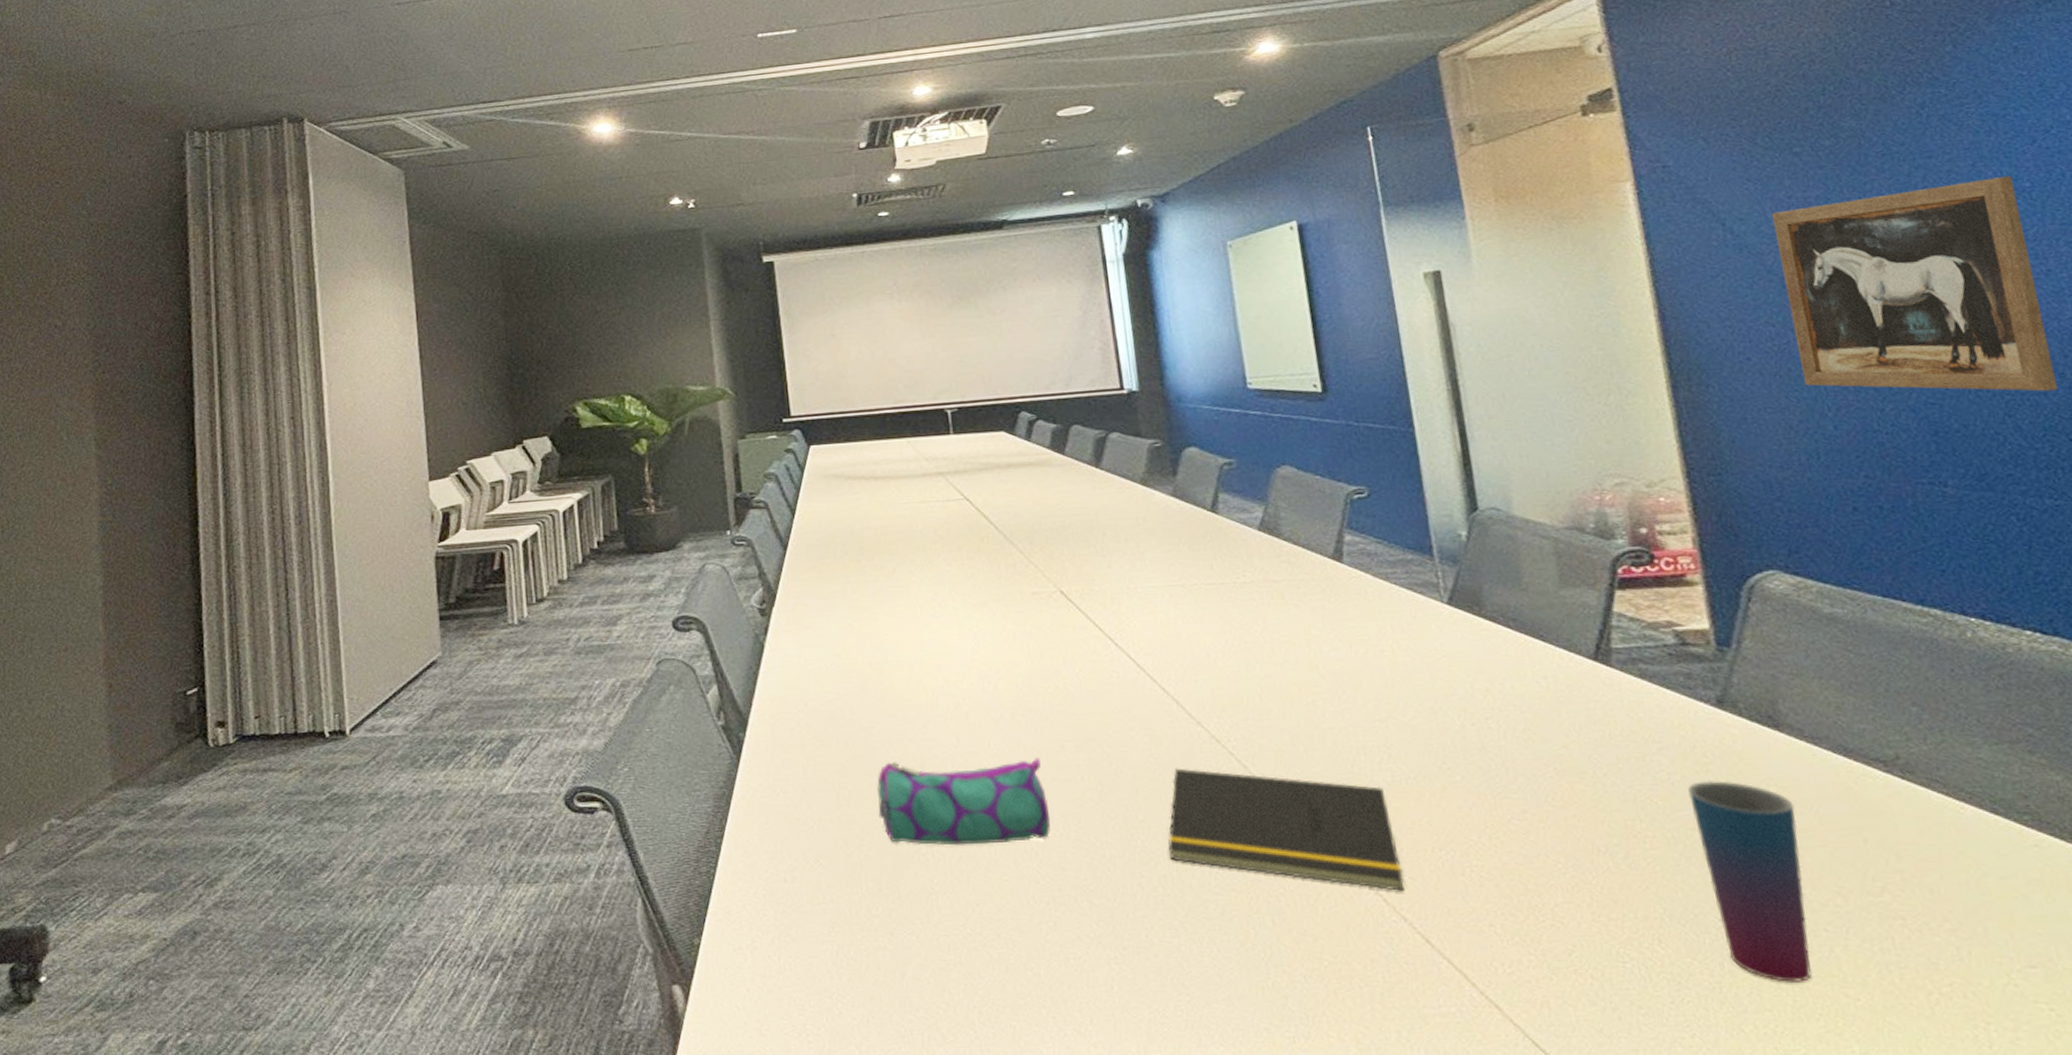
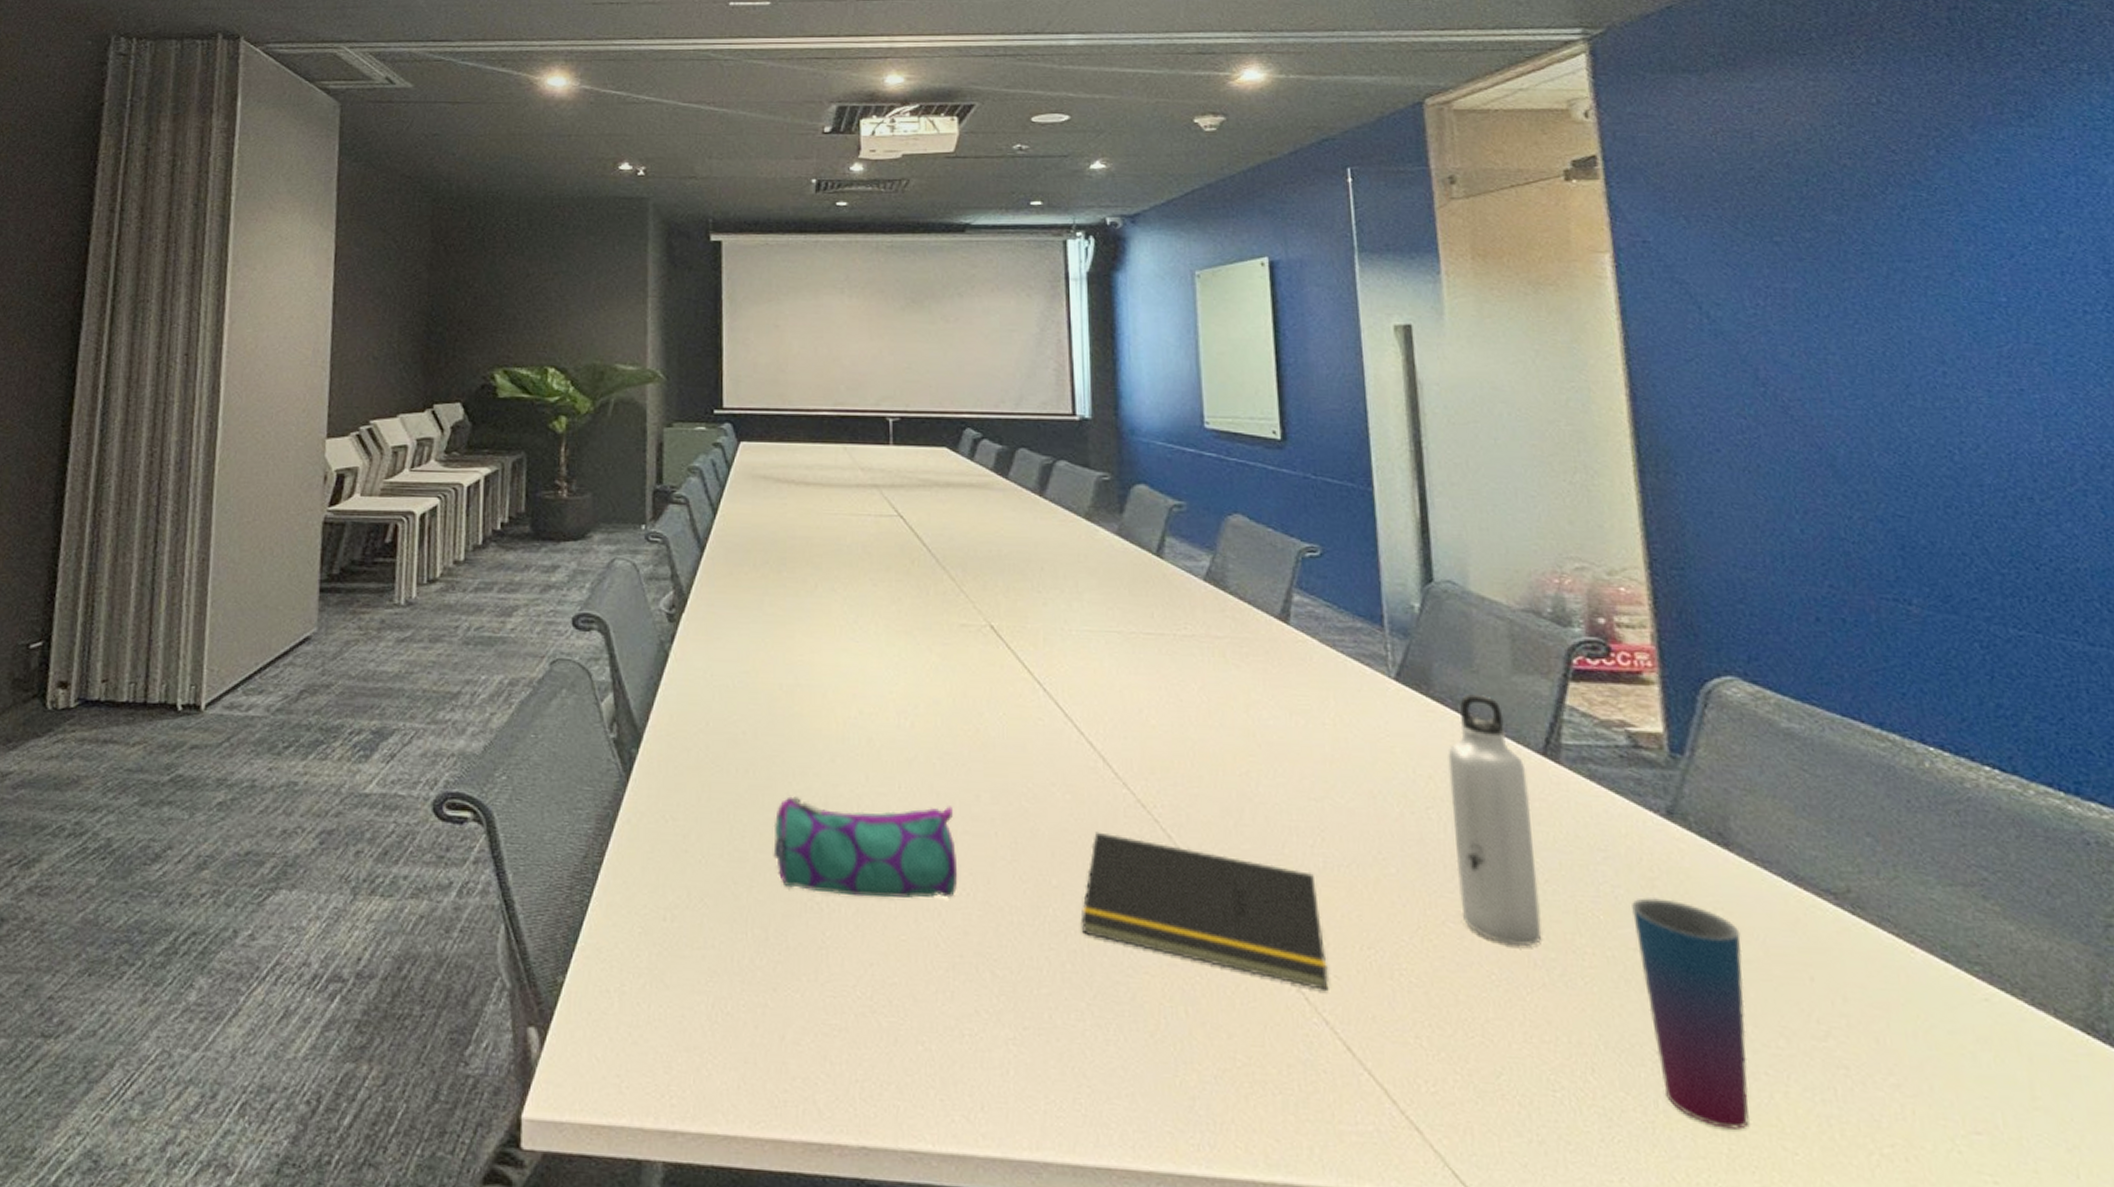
water bottle: none [1503,609,1604,836] -> present [1448,693,1542,947]
wall art: present [1771,176,2057,392] -> none [1748,289,2026,515]

